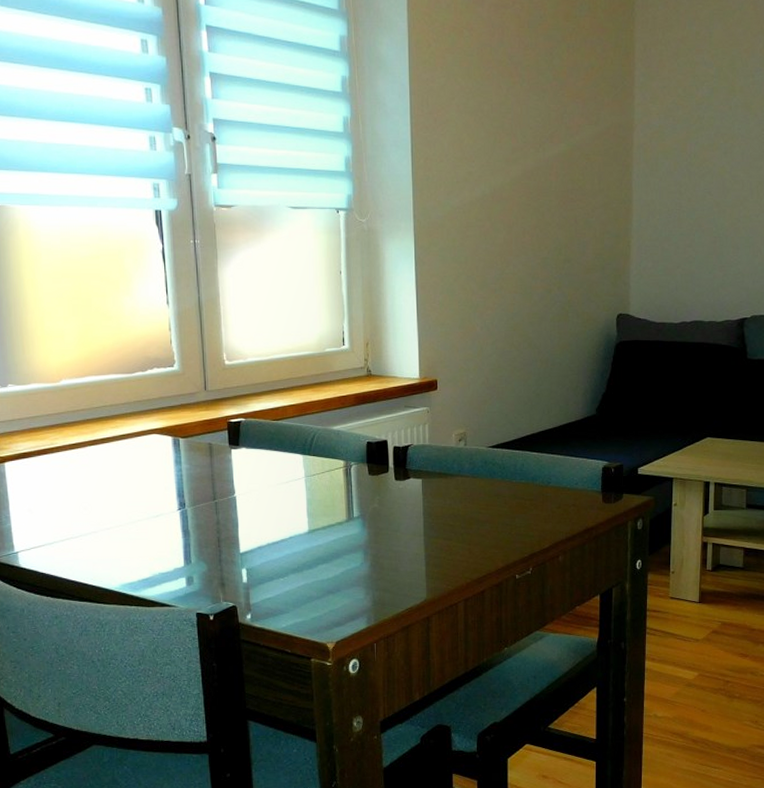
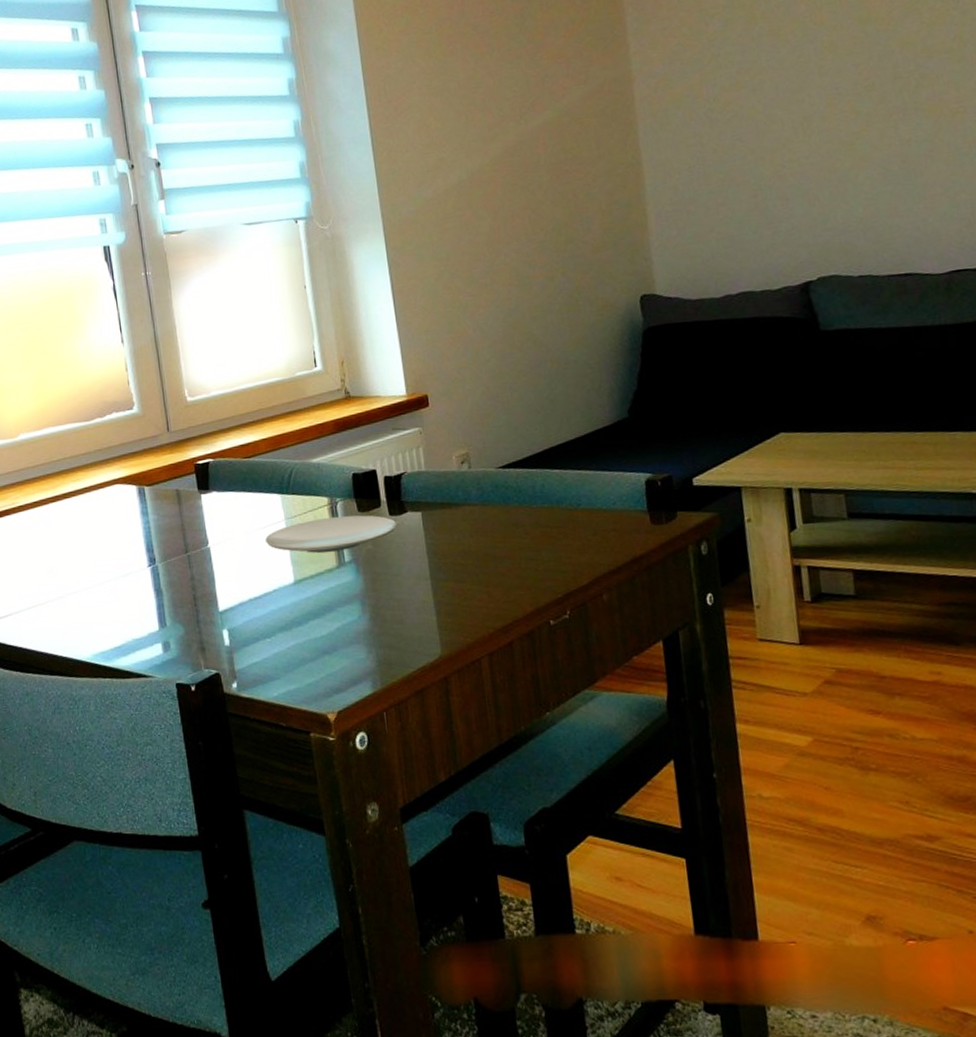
plate: none [286,477,400,508] -> present [265,515,397,553]

